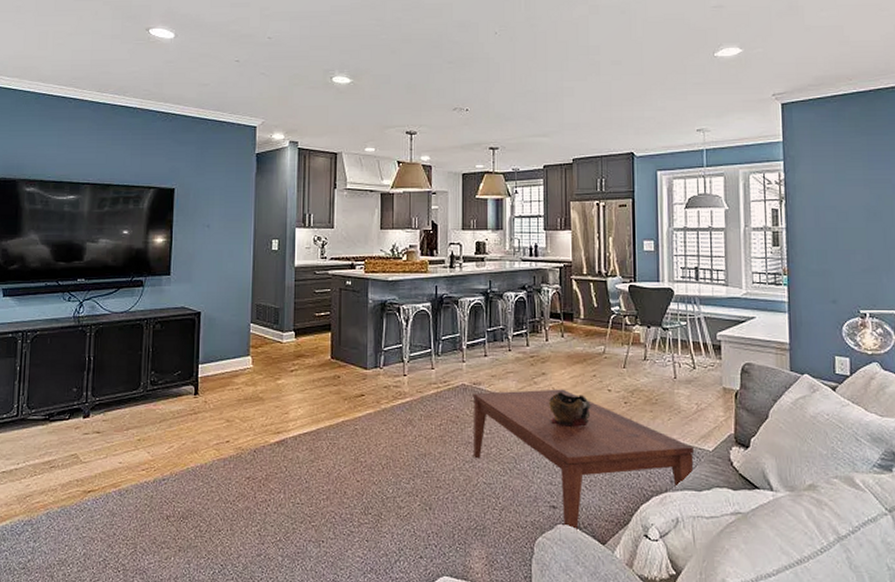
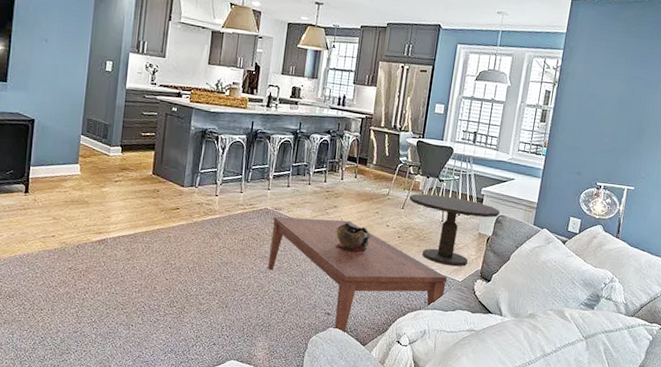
side table: none [630,347,744,433] -> present [409,193,500,267]

